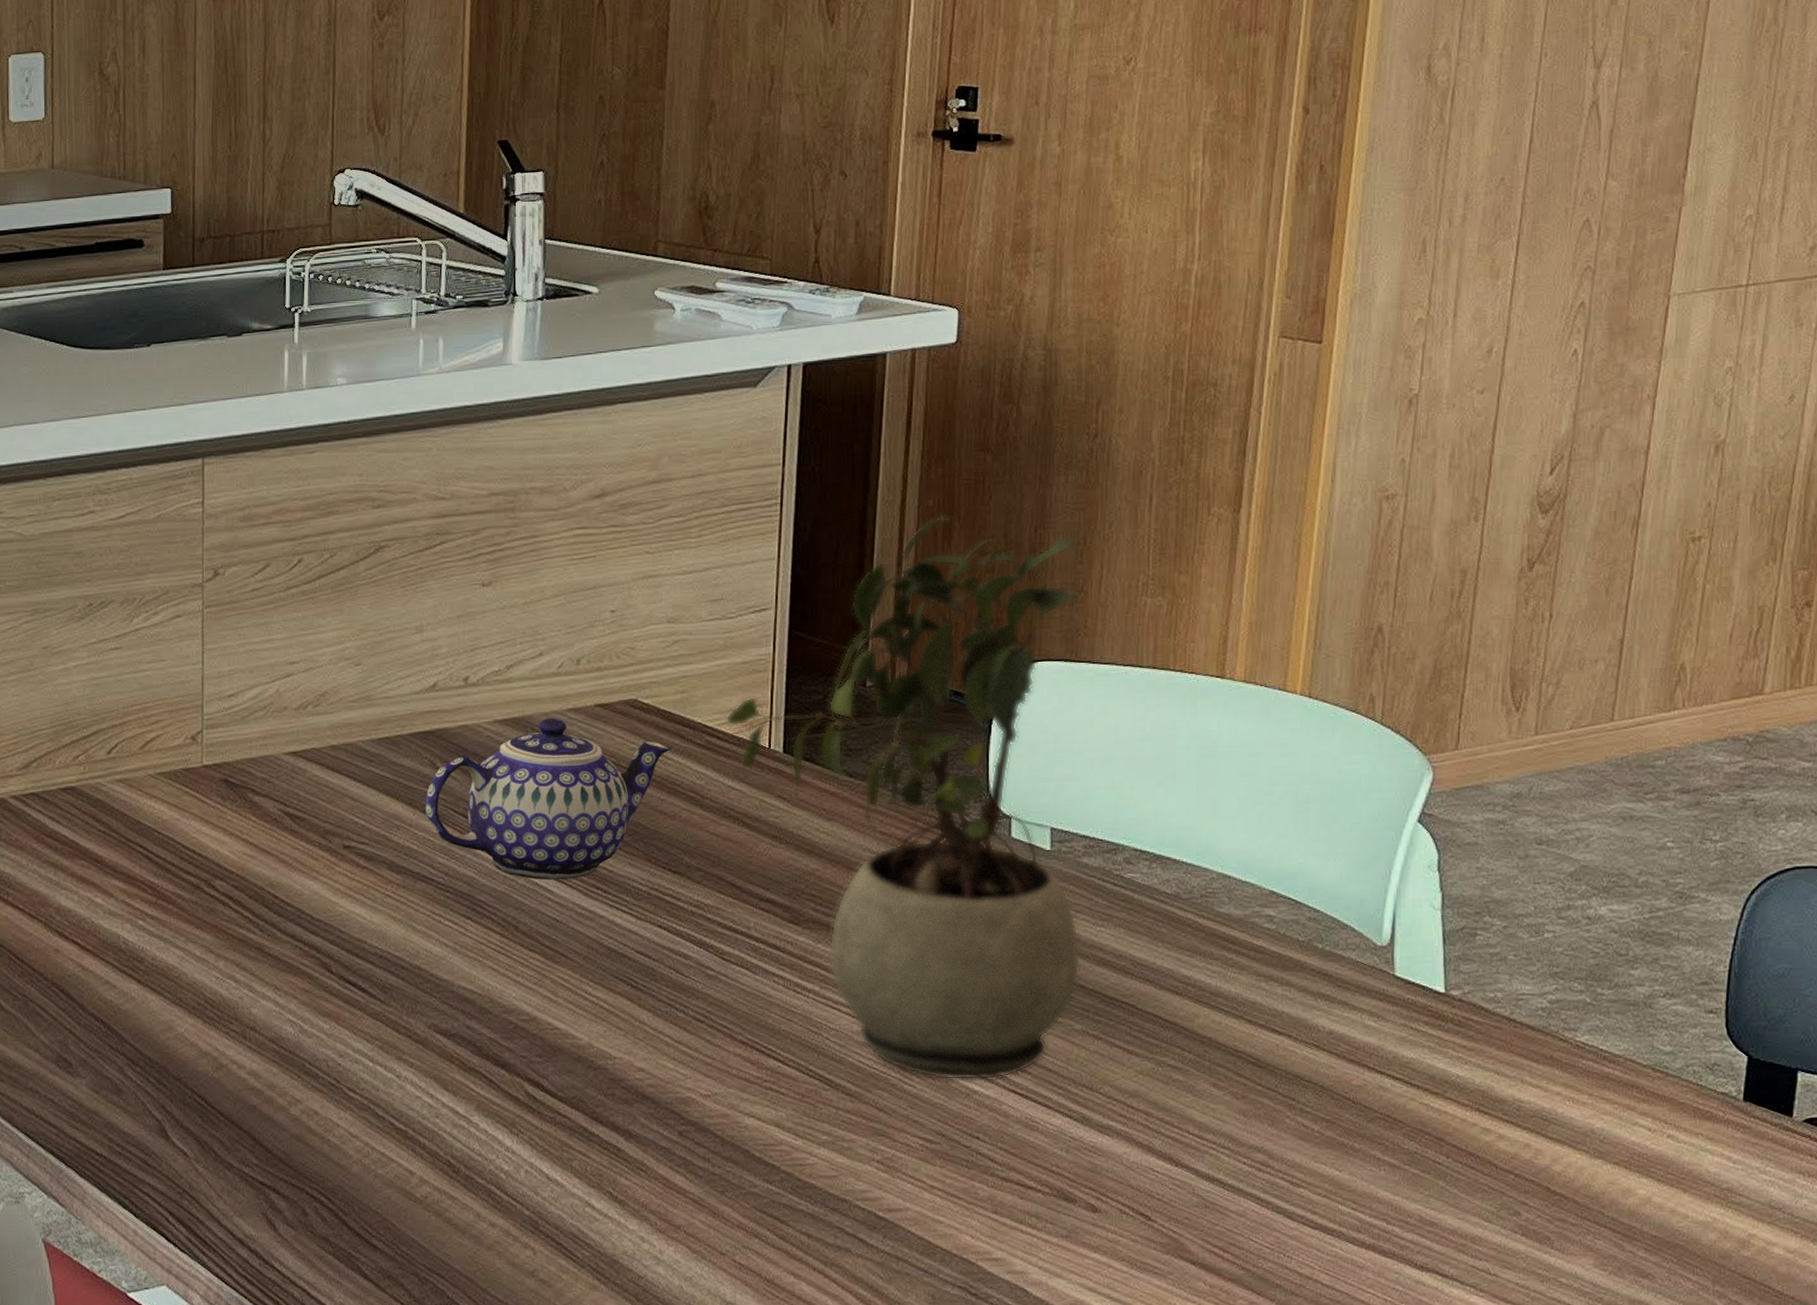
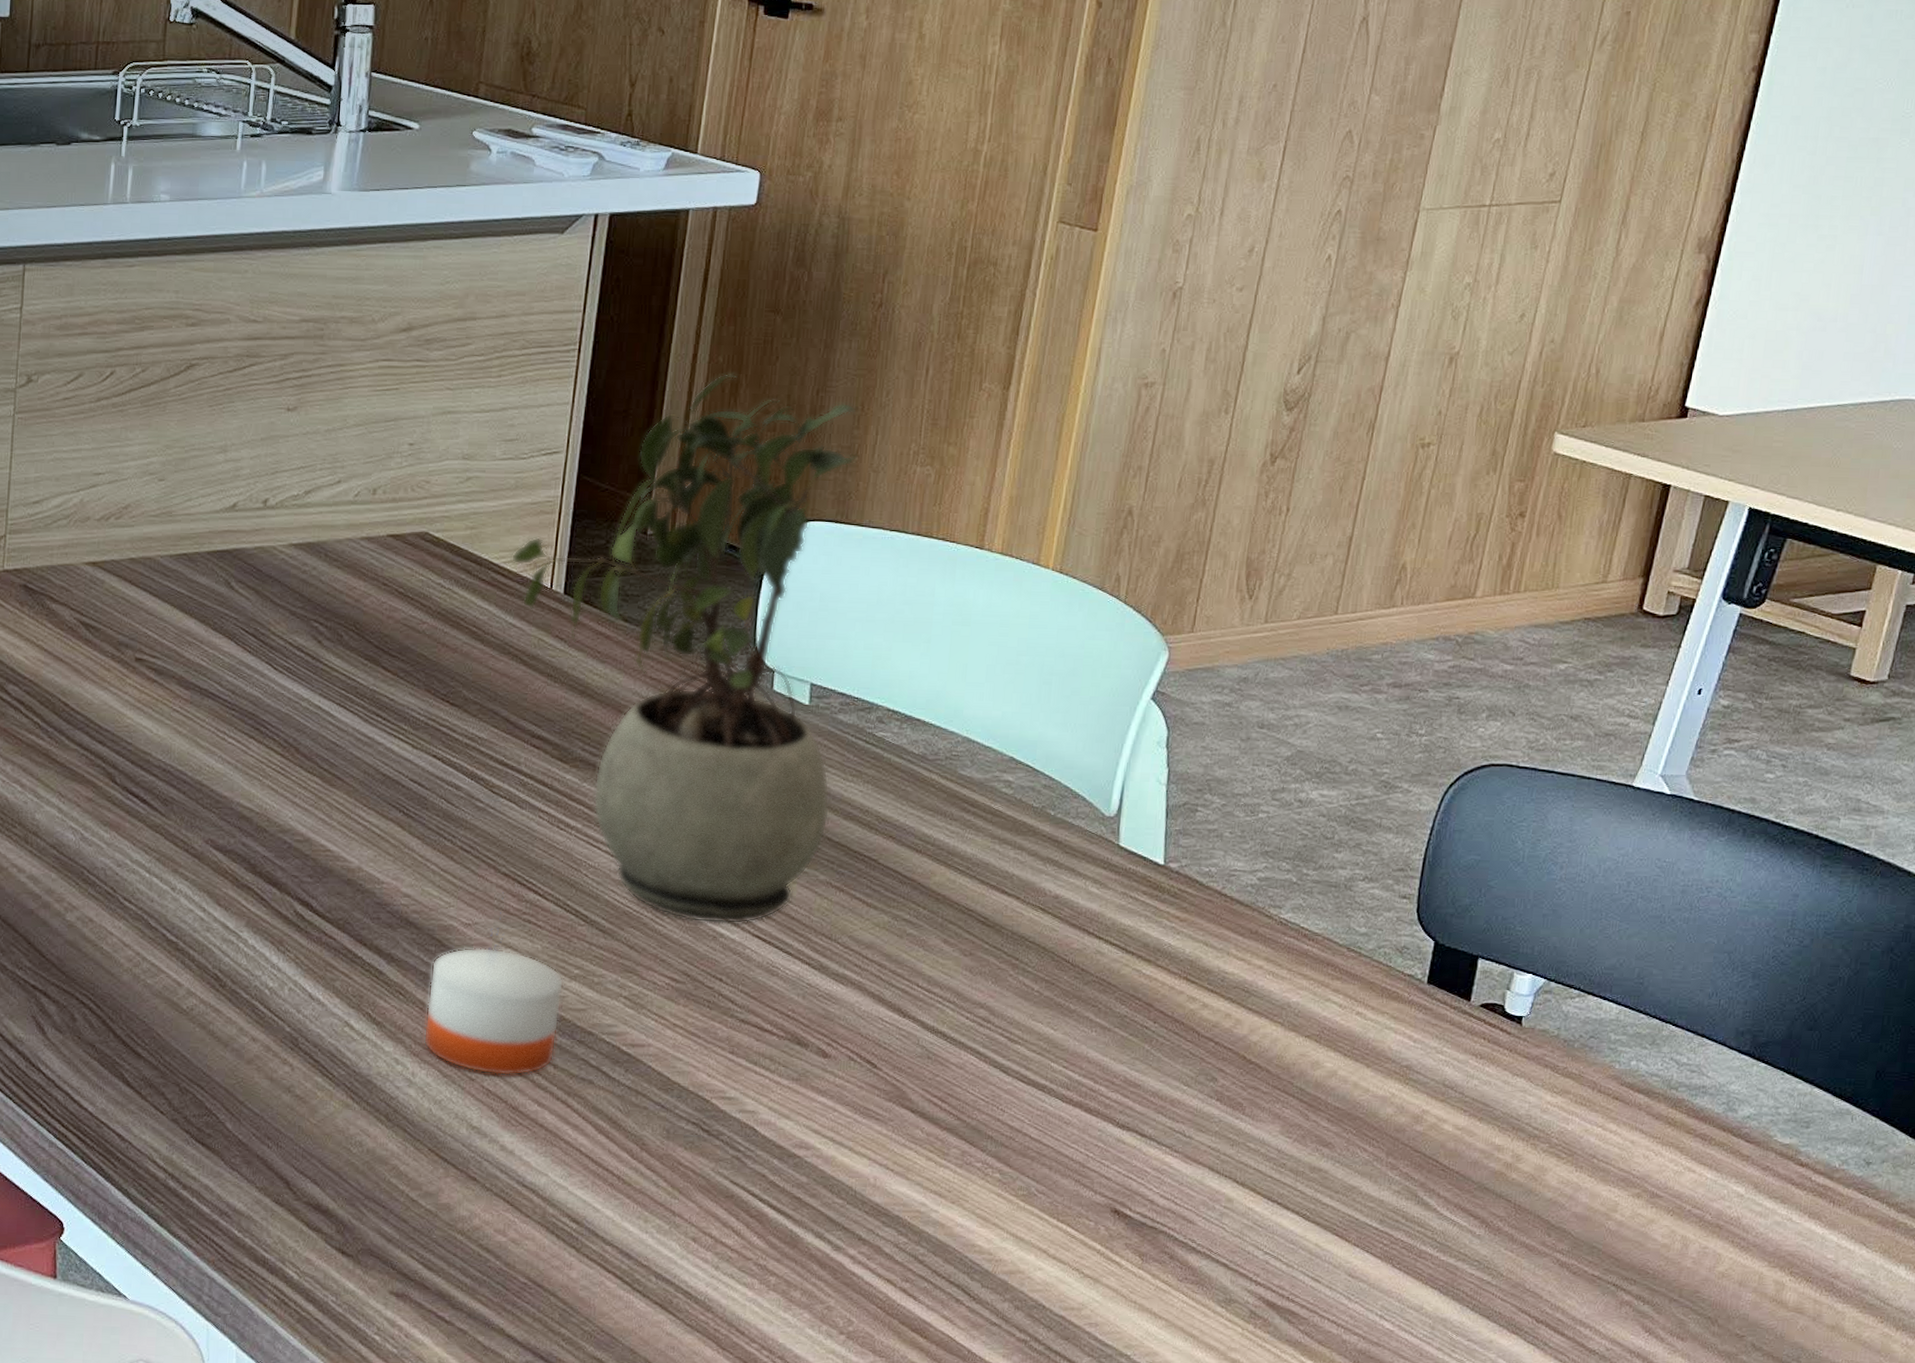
teapot: present [425,717,673,880] -> none [217,544,459,705]
candle: none [668,1066,812,1249] -> present [423,897,564,1076]

